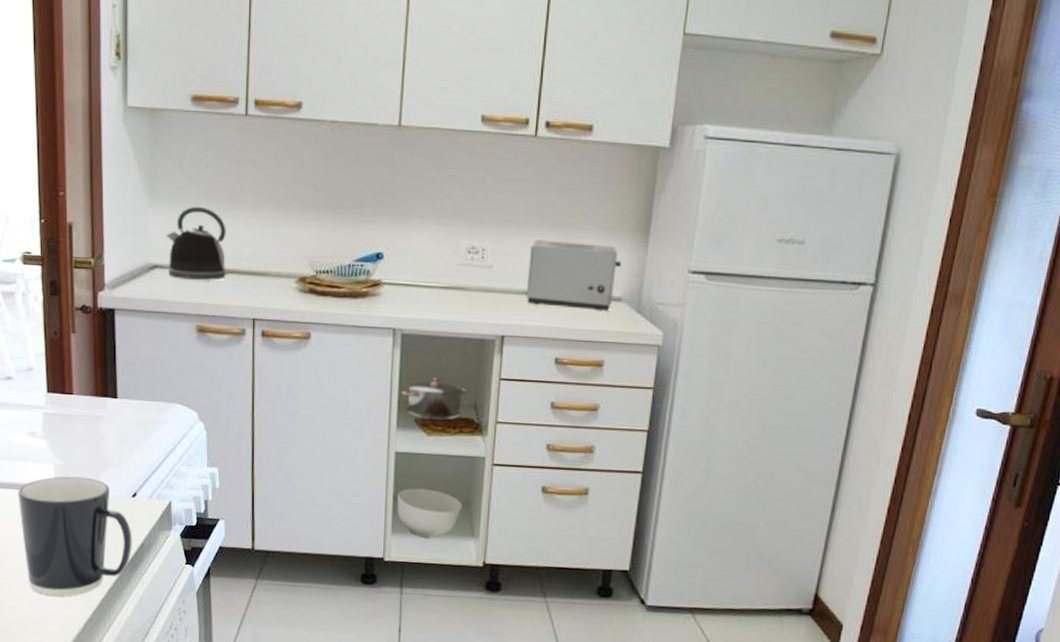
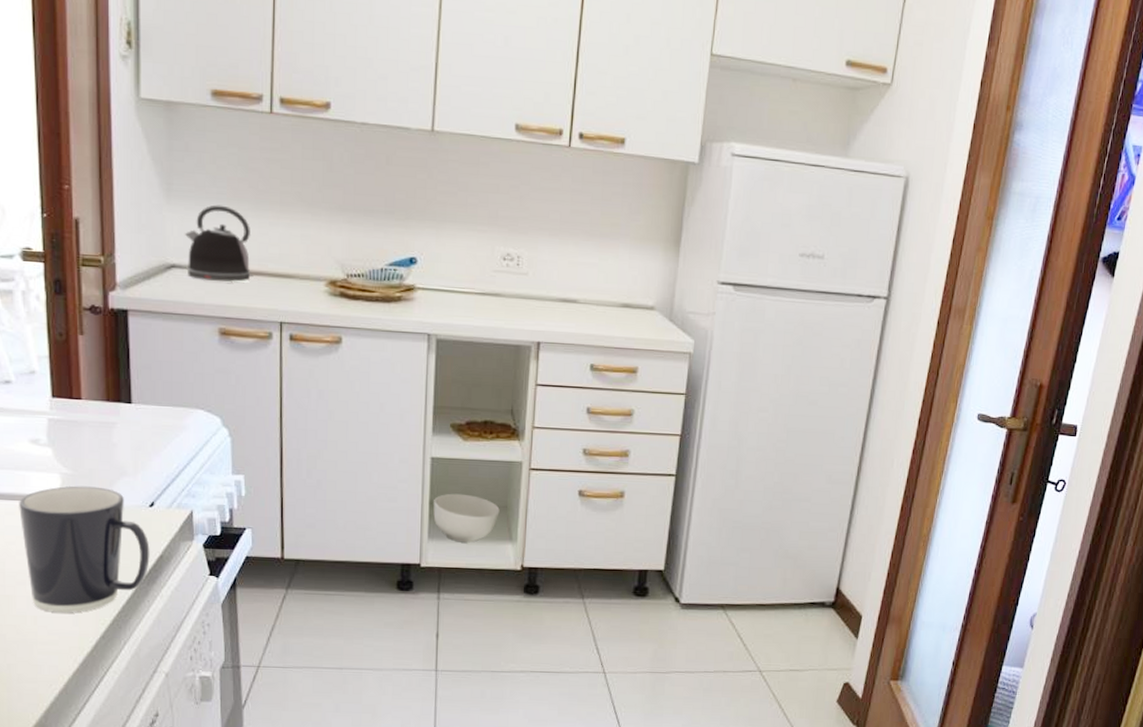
cooking pot: present [402,377,468,420] -> none [437,382,504,425]
toaster: present [526,239,622,312] -> none [561,248,654,320]

